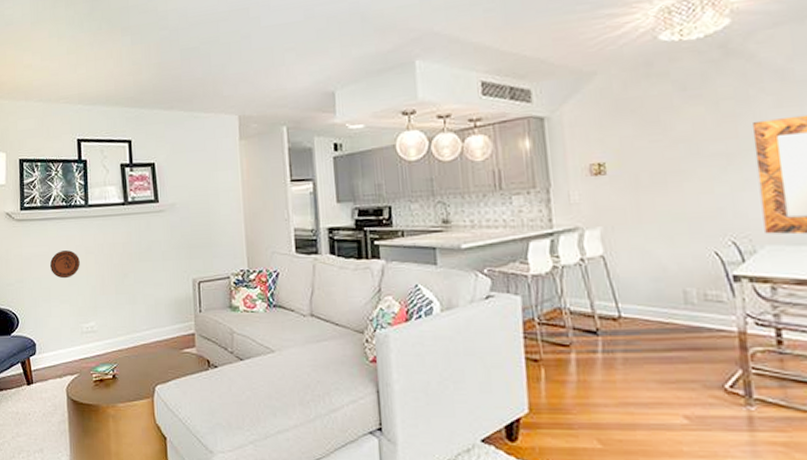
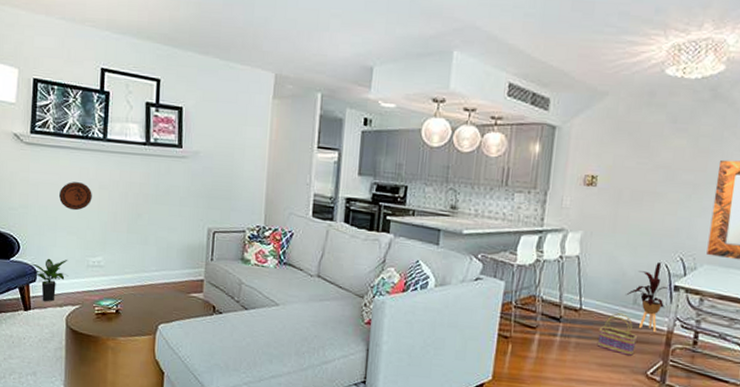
potted plant: none [30,329,65,374] -> present [31,258,69,302]
basket: none [648,317,702,367] -> present [598,313,637,356]
house plant: none [673,249,729,334] -> present [626,261,671,332]

